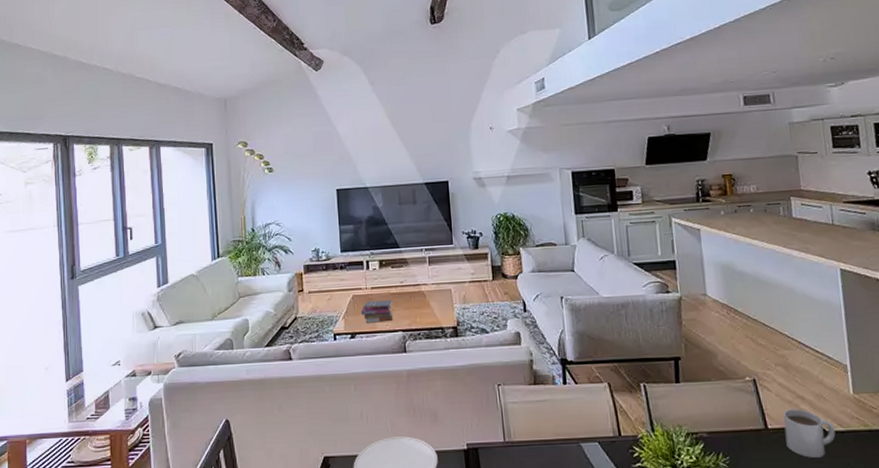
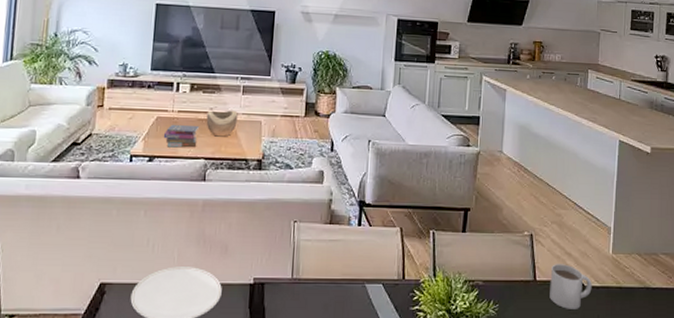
decorative bowl: none [398,281,428,309] -> present [206,110,238,137]

